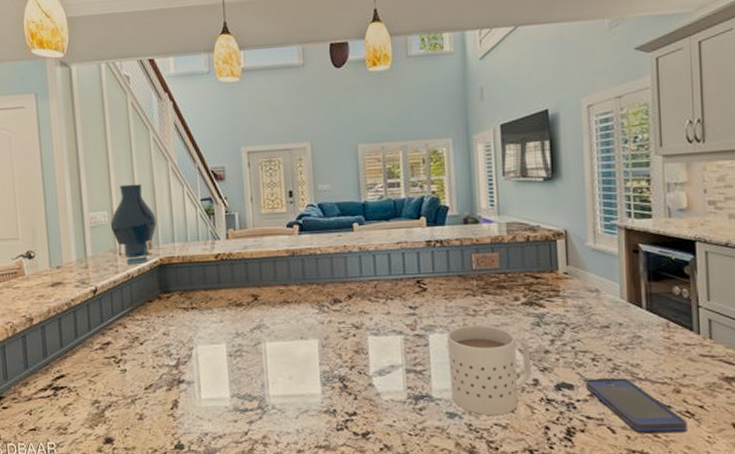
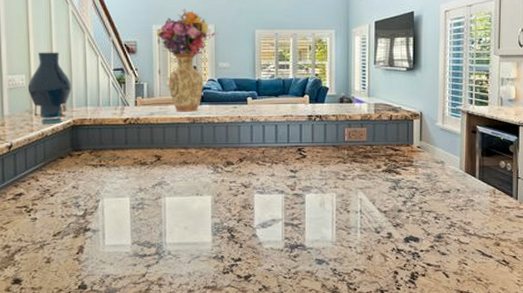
flower arrangement: none [245,125,316,244] -> present [156,8,218,112]
mug: present [447,325,532,416] -> none [321,187,387,263]
mobile phone: present [585,378,688,434] -> none [428,233,503,278]

